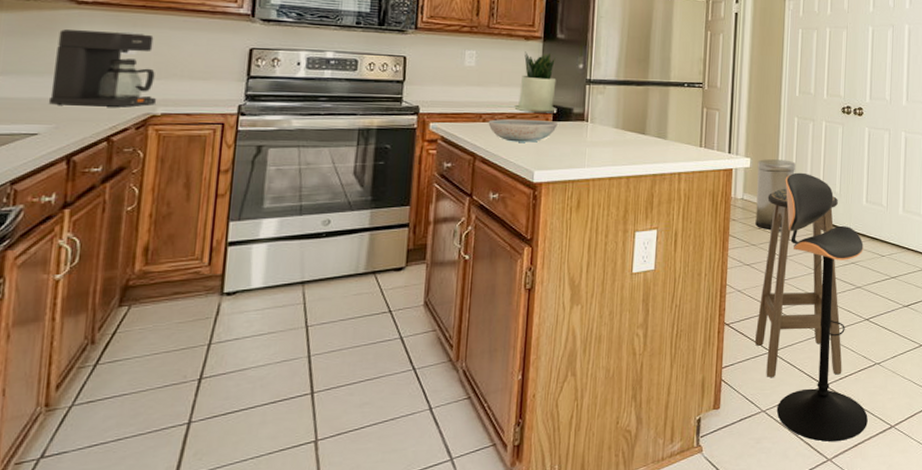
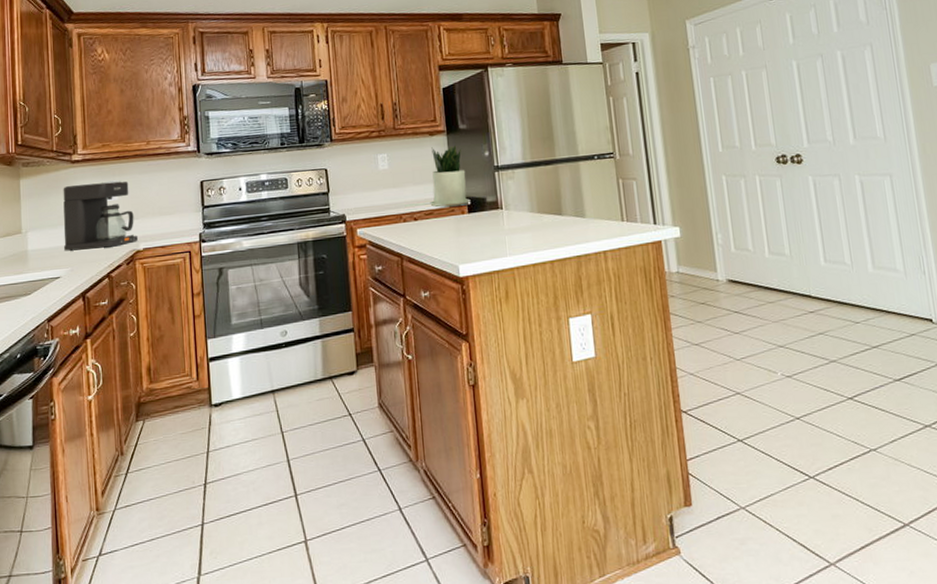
dish: present [488,119,558,142] -> none [409,213,474,239]
stool: present [754,188,842,378] -> none [706,255,830,471]
pedal bin: present [755,159,795,230] -> none [688,224,733,304]
bar stool: present [777,172,868,442] -> none [723,236,873,543]

